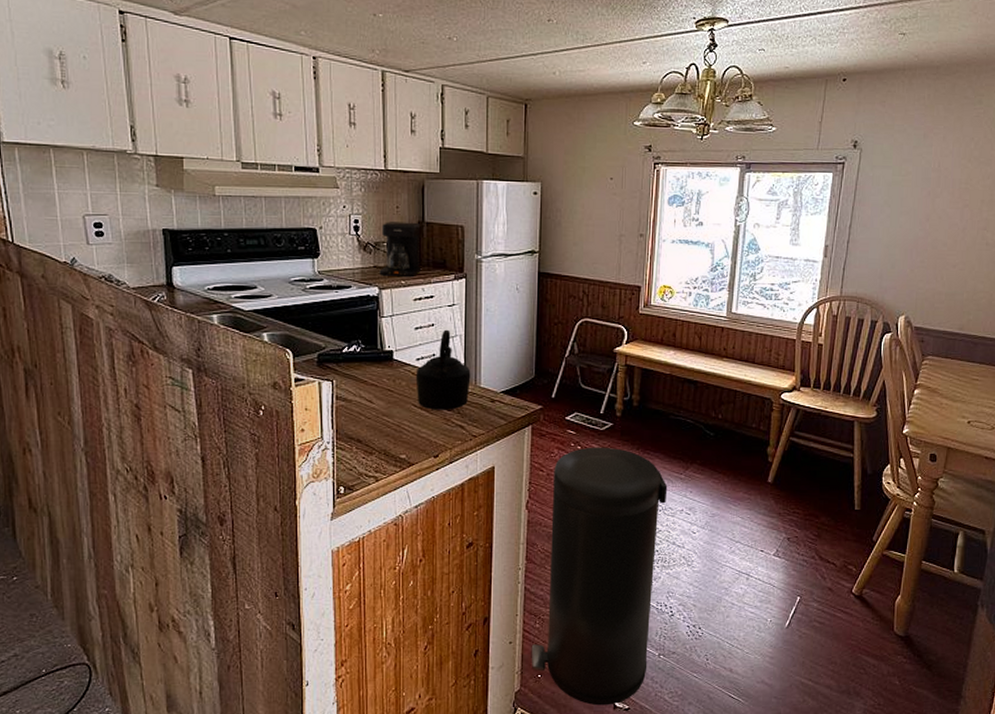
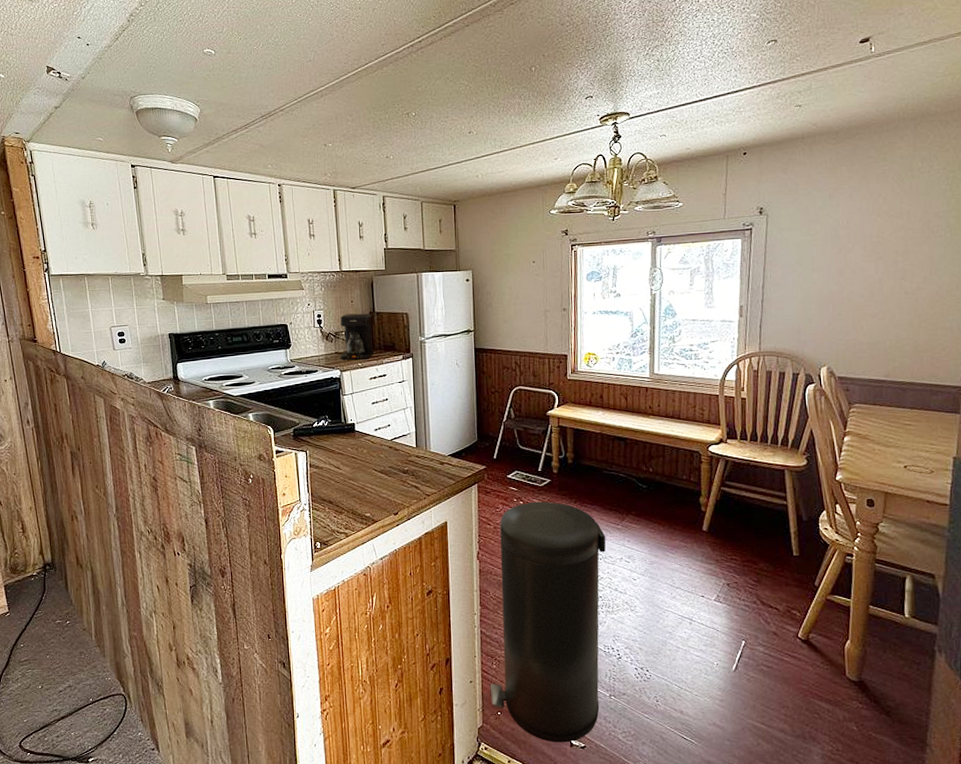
kettle: present [415,329,471,410] -> none [374,403,422,473]

